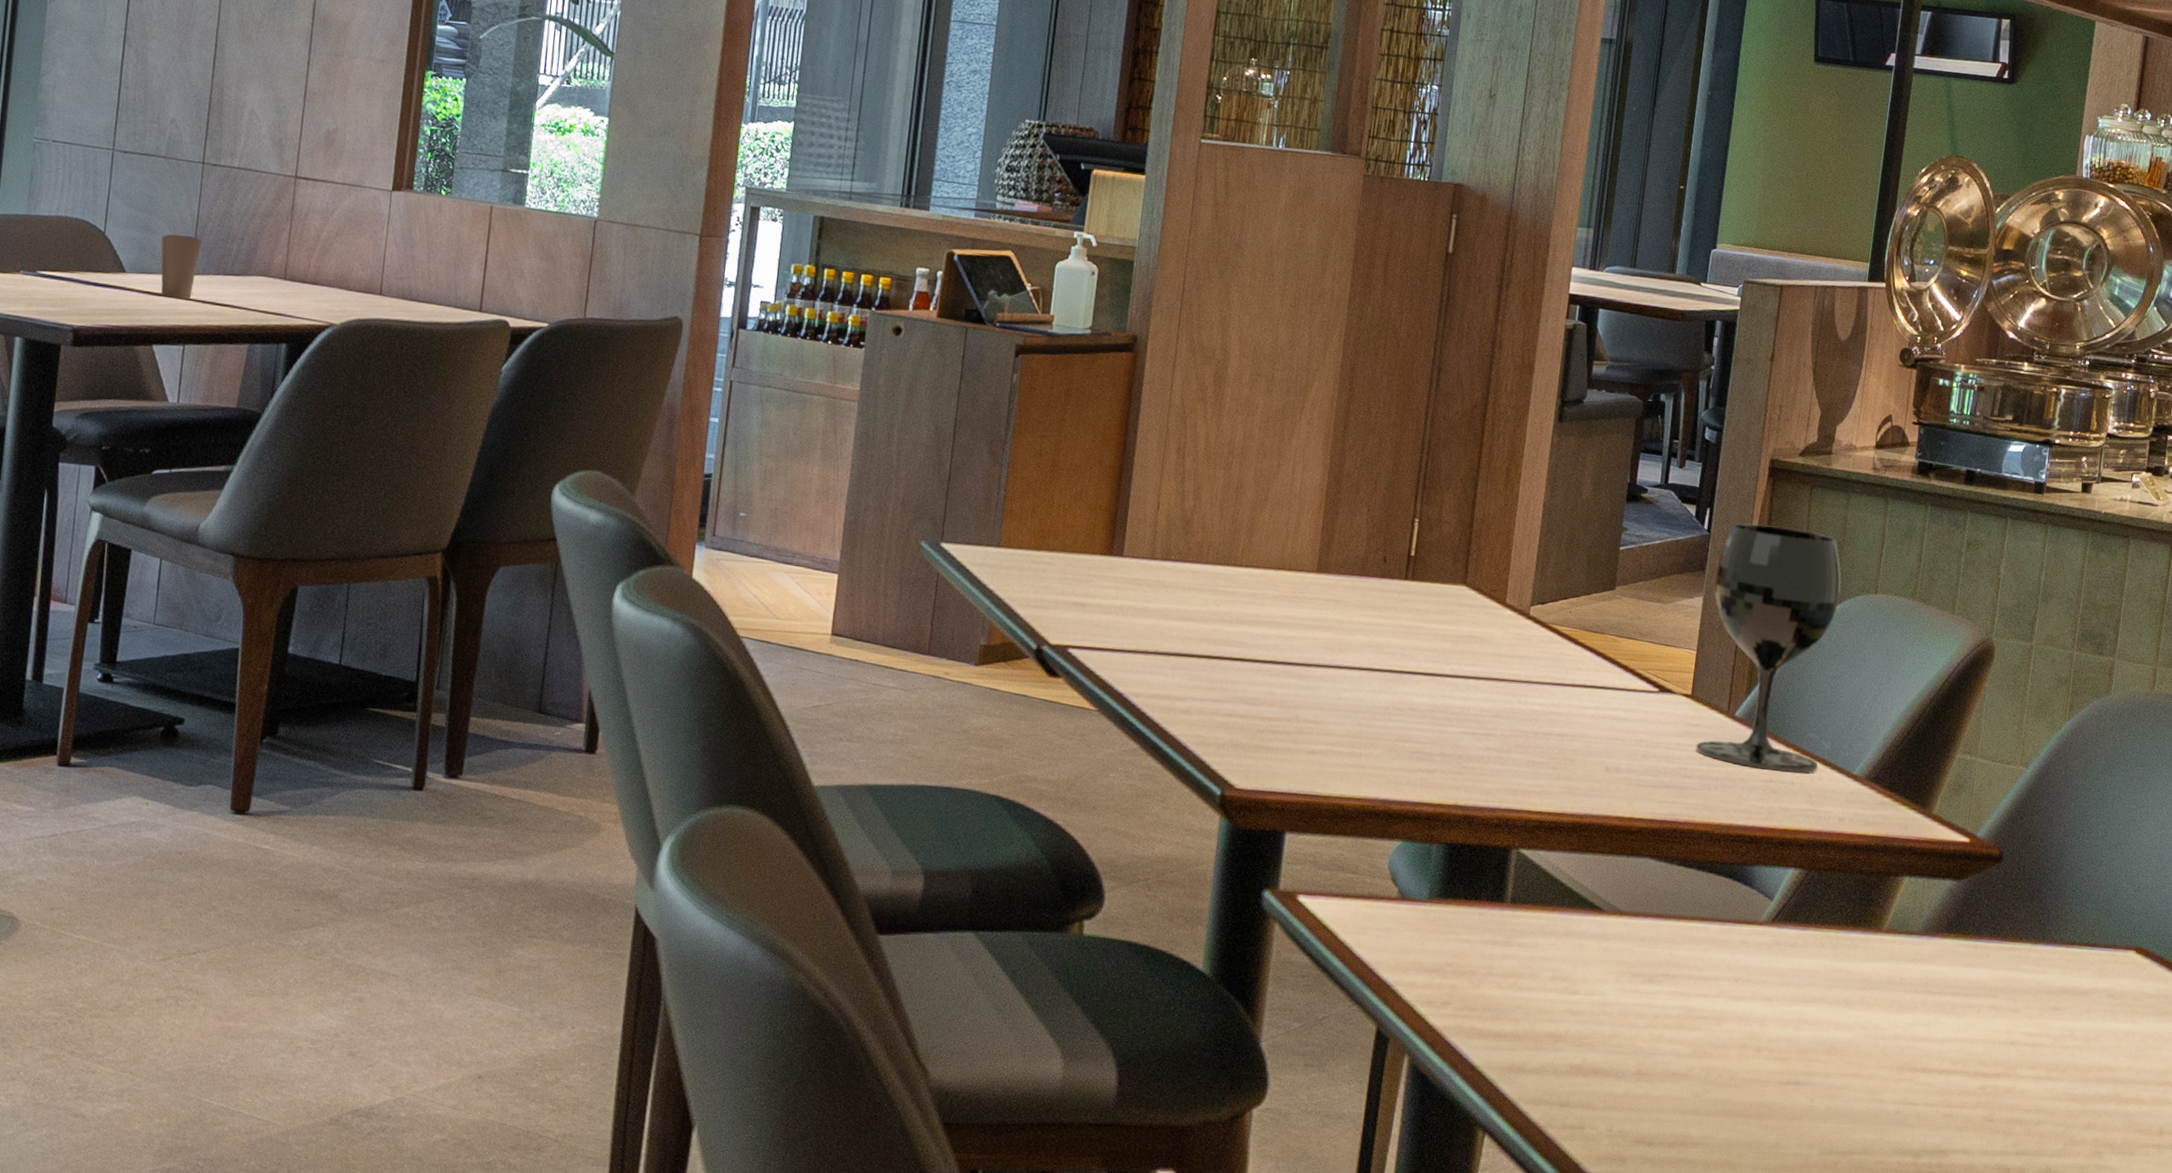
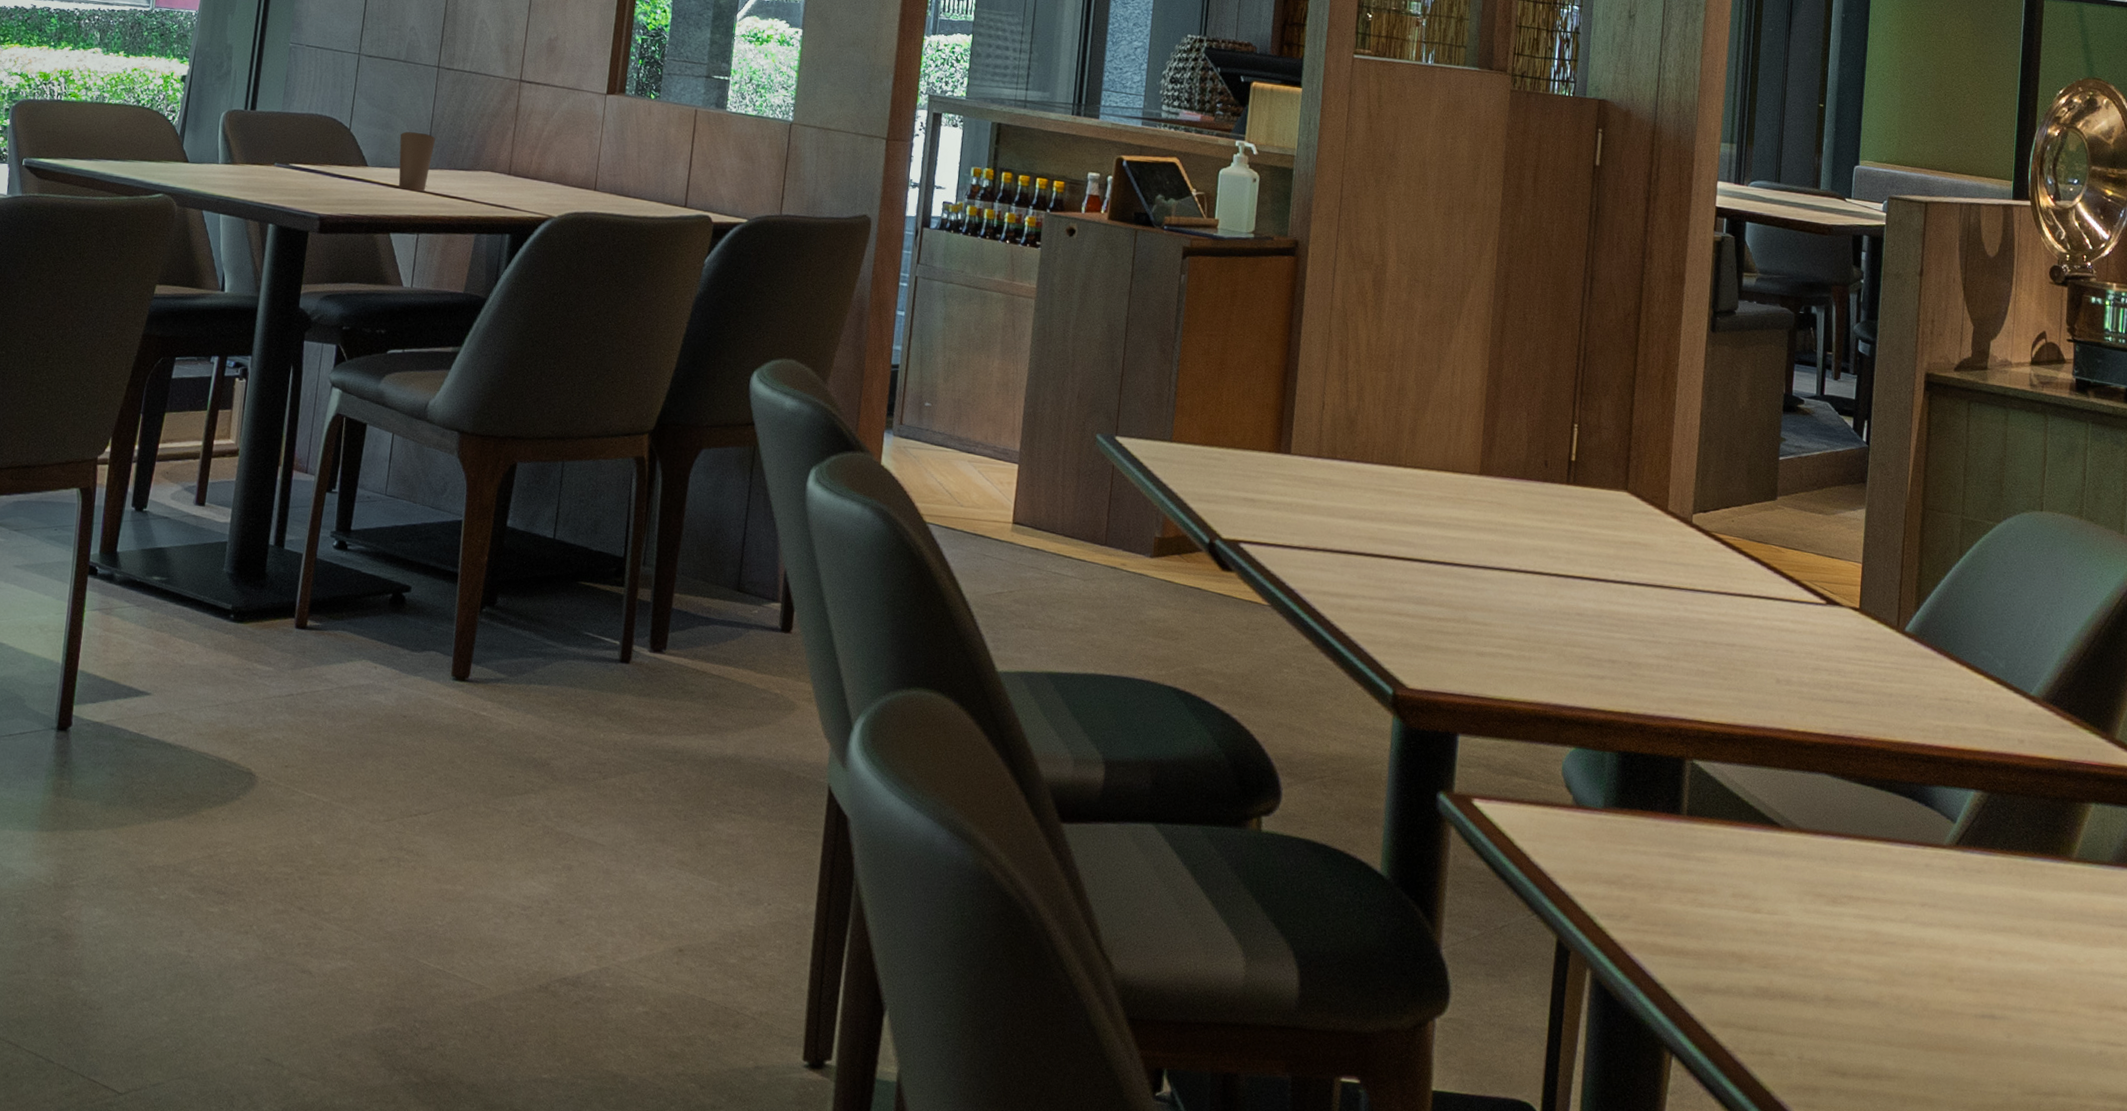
wine glass: present [1695,522,1841,774] -> none [1867,435,2005,693]

